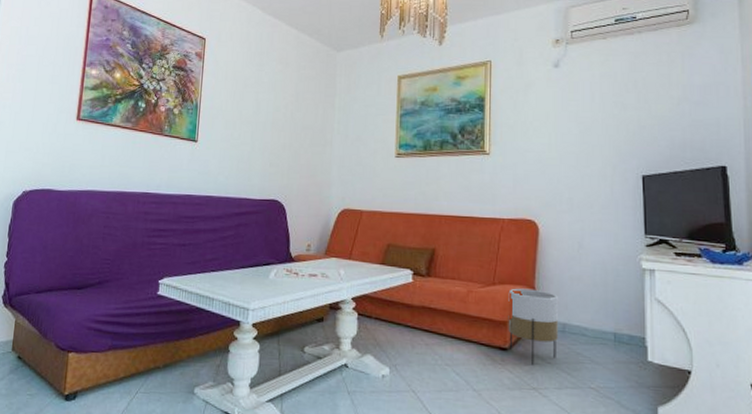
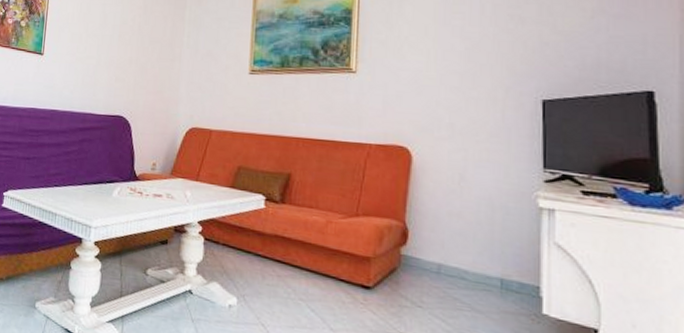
planter: present [508,288,559,366] -> none [372,221,434,308]

